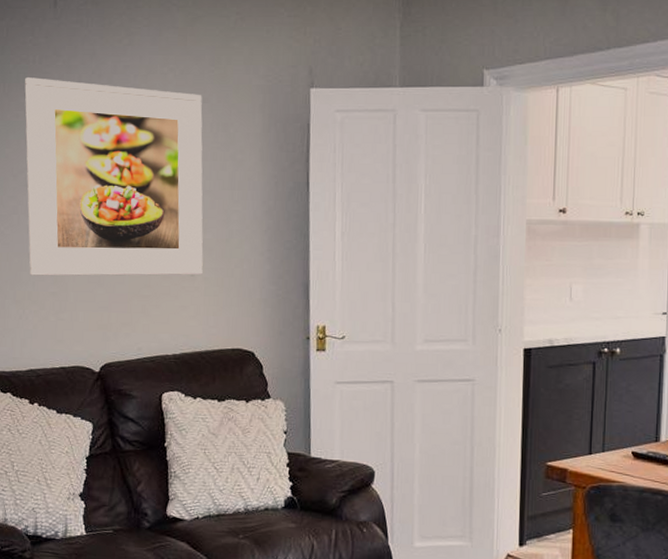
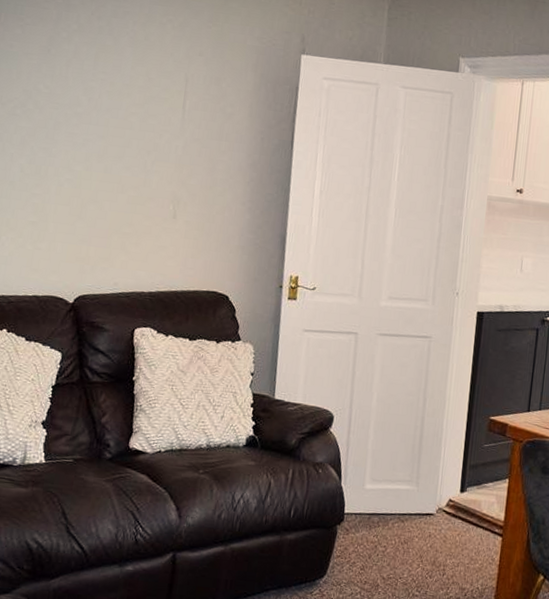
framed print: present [24,77,203,276] -> none [10,10,198,219]

